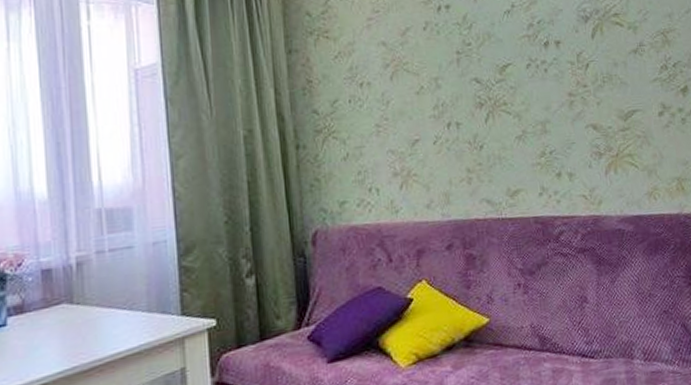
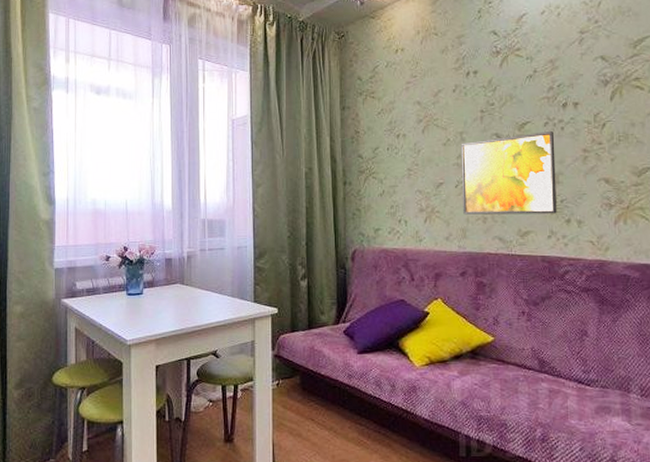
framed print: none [436,74,547,176] -> present [460,131,557,215]

